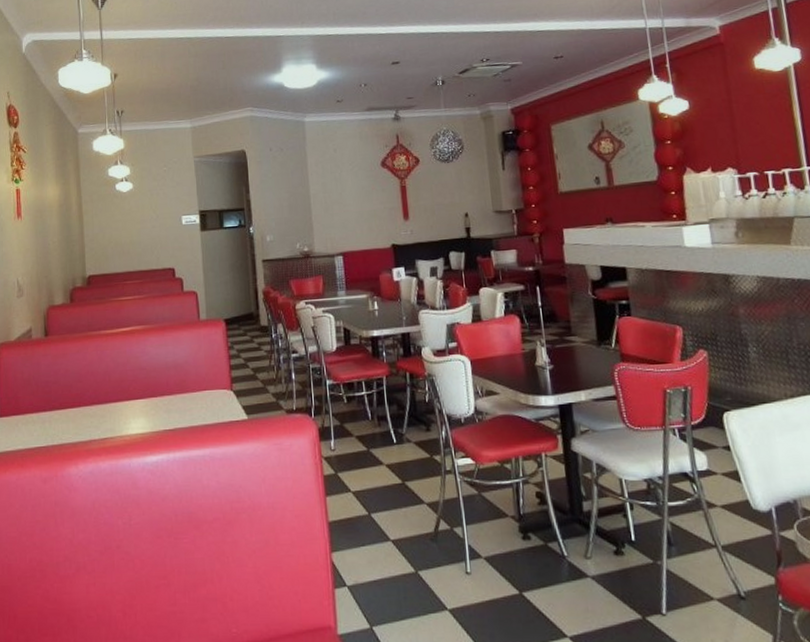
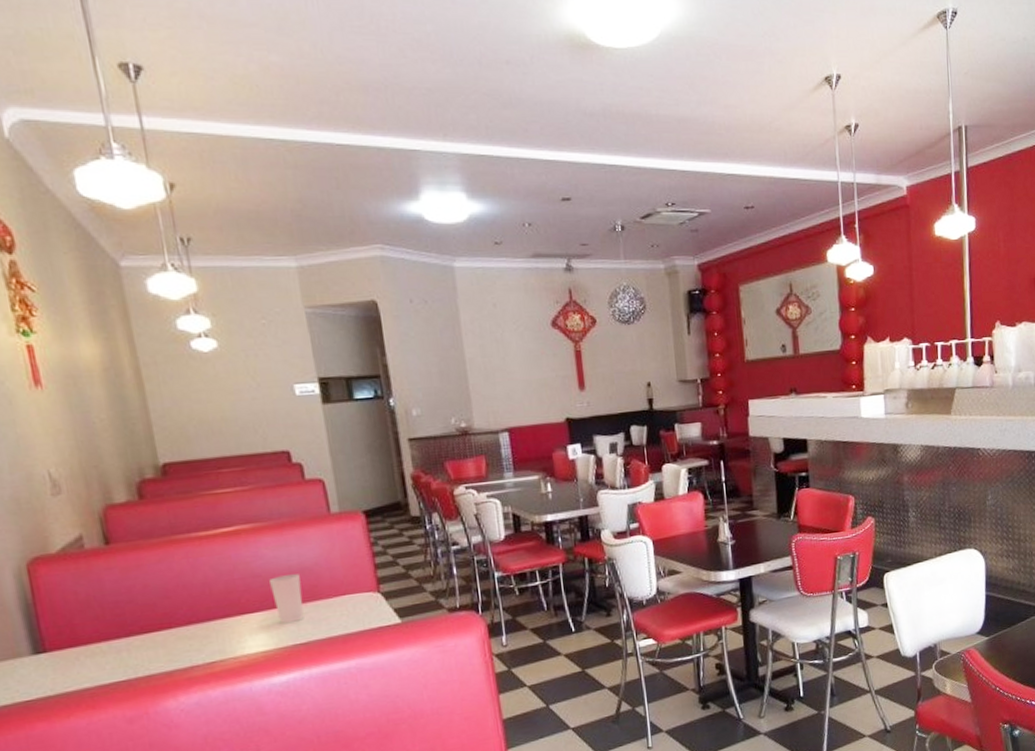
cup: none [151,369,174,412] -> present [269,574,304,625]

